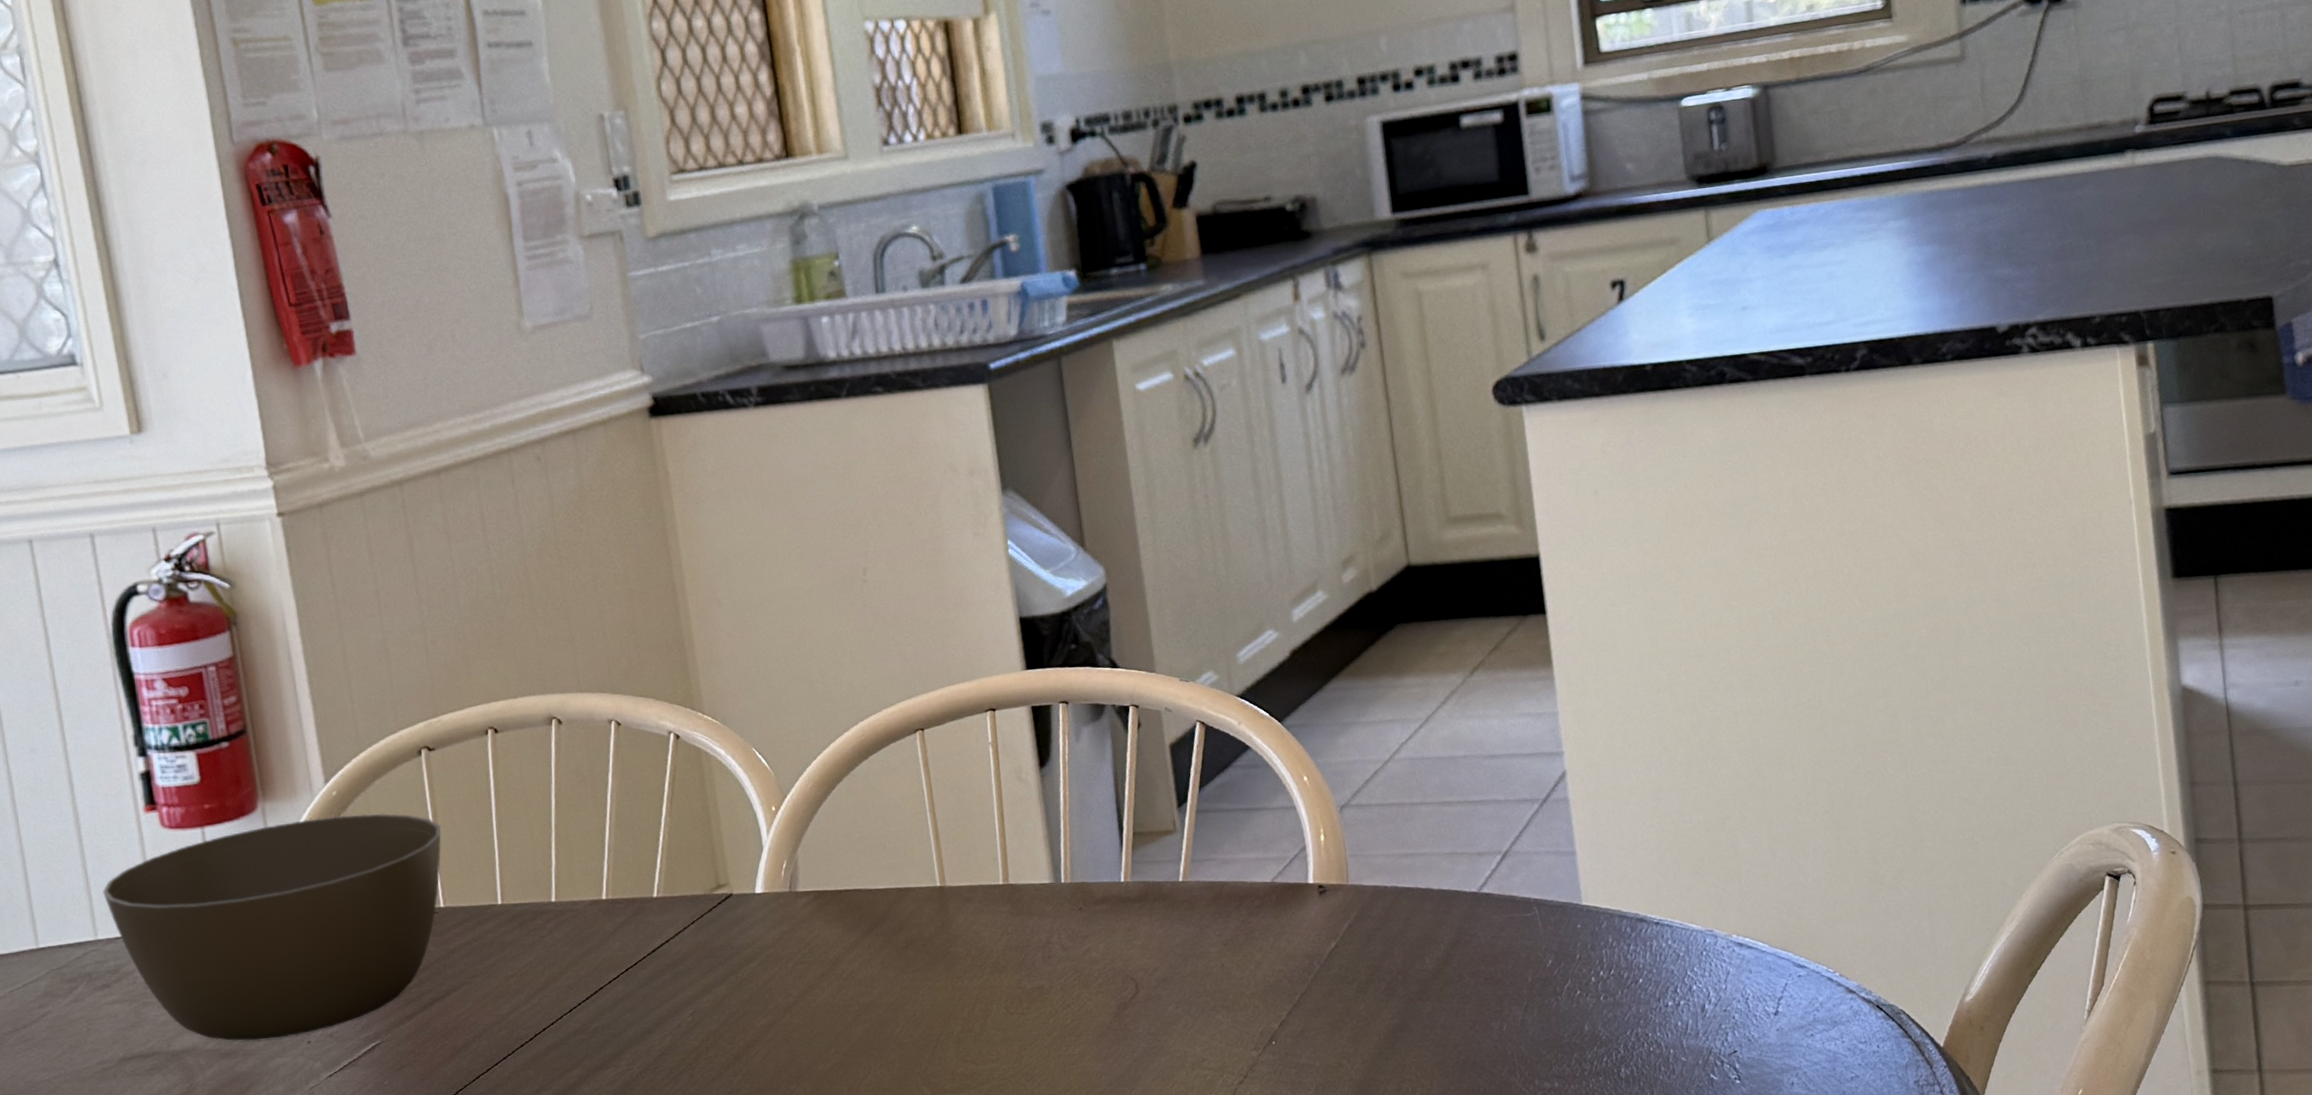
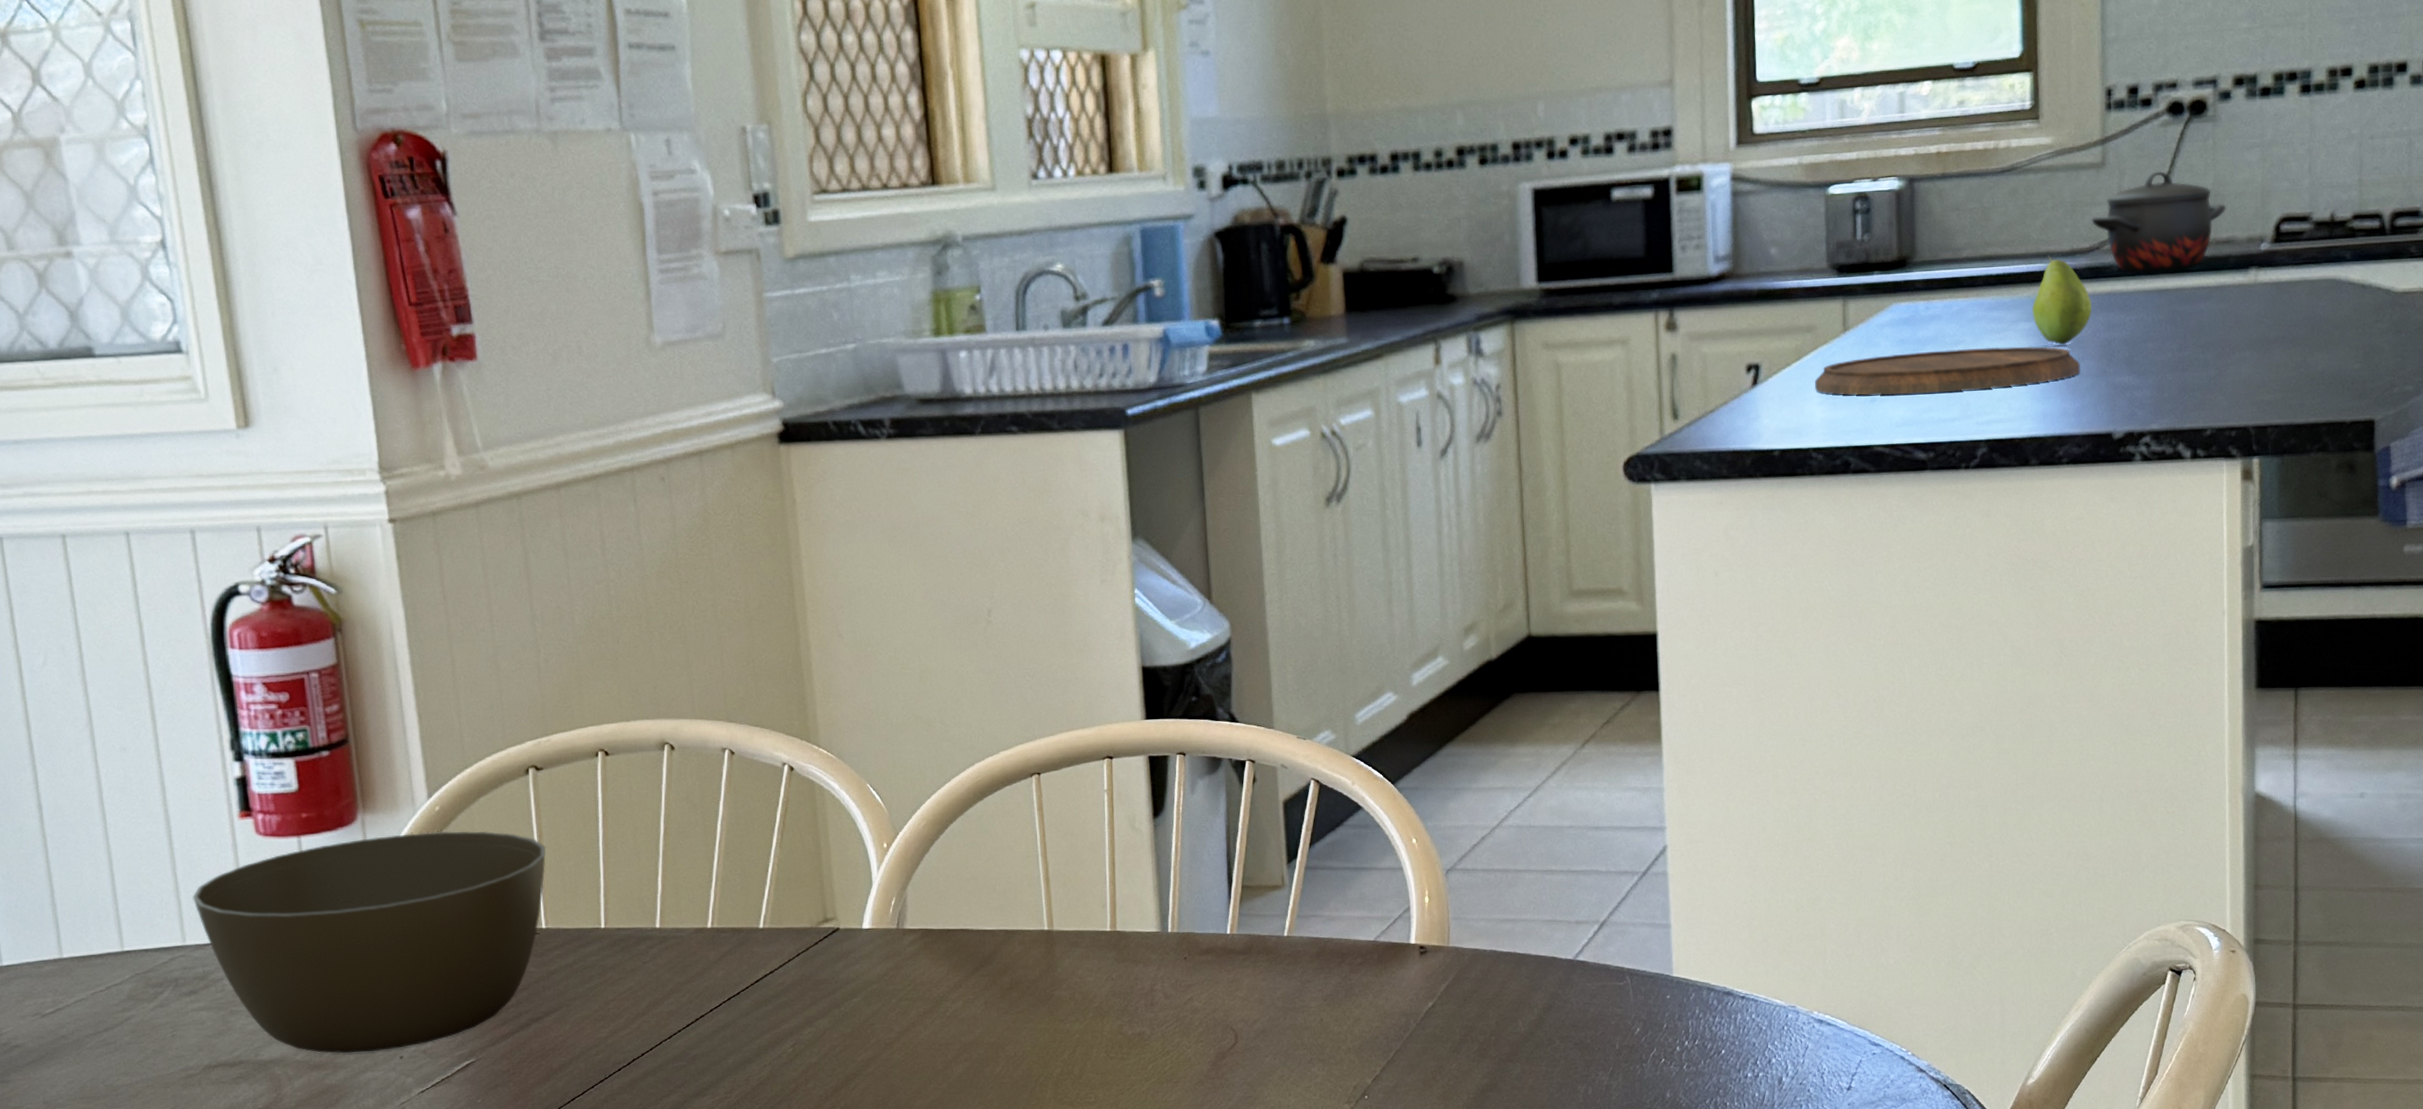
cutting board: none [1682,244,1957,306] -> present [1815,346,2080,396]
fruit: none [1901,152,1965,242] -> present [2031,255,2093,346]
cooking pot: none [1955,61,2095,165] -> present [2091,171,2226,273]

